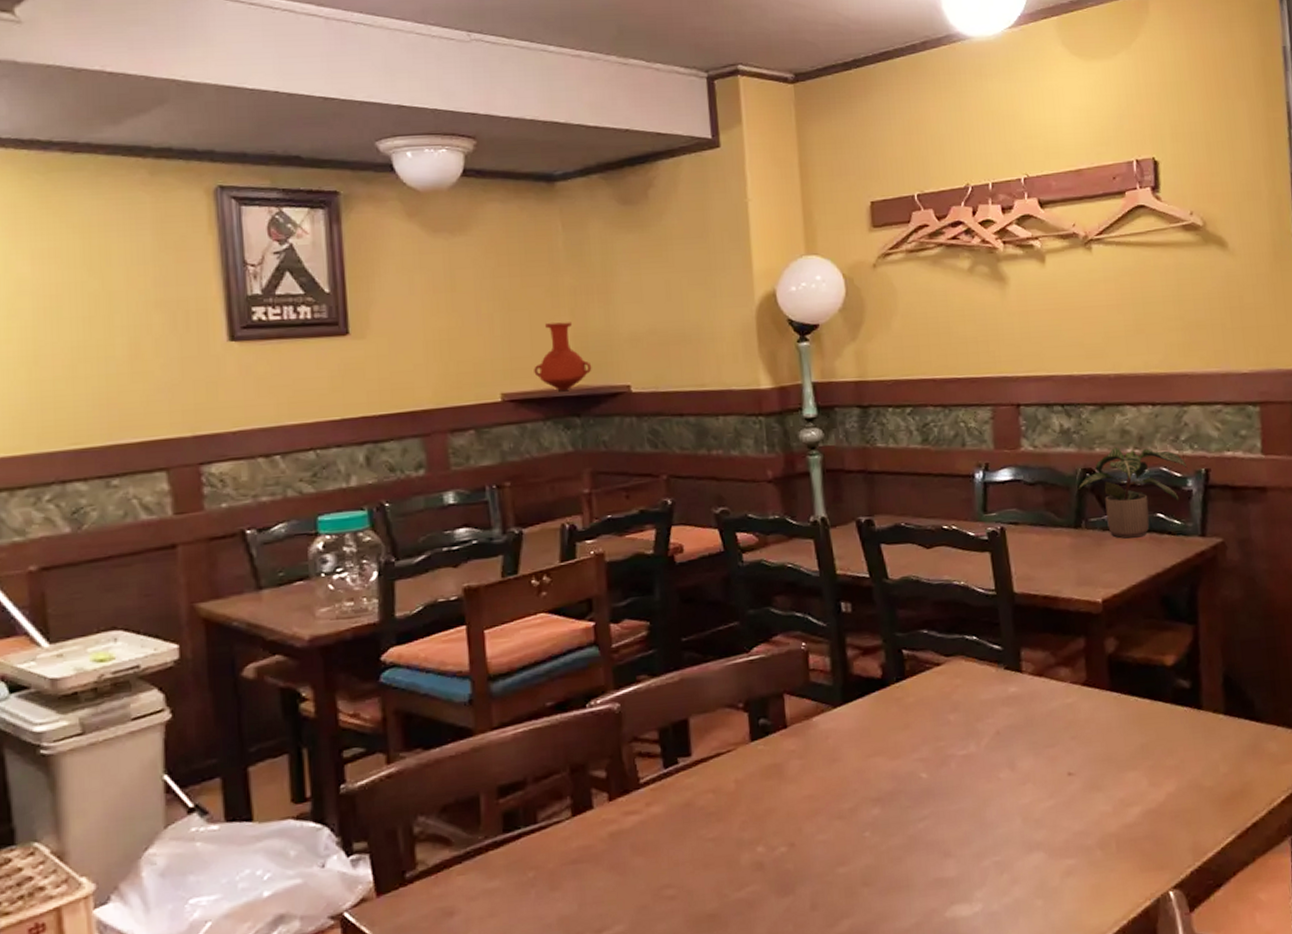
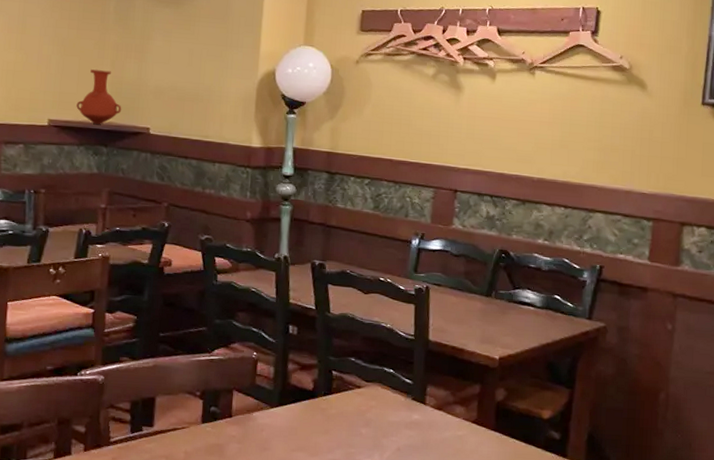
potted plant: present [1077,447,1188,539] -> none [493,236,586,313]

